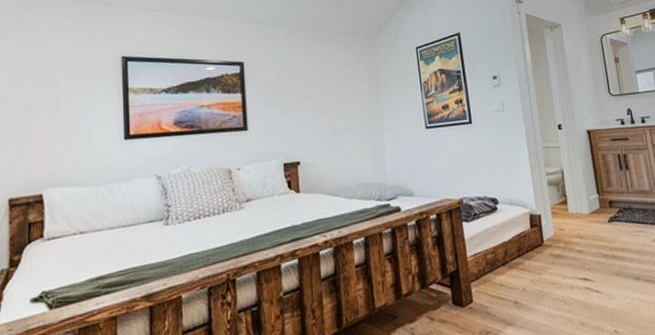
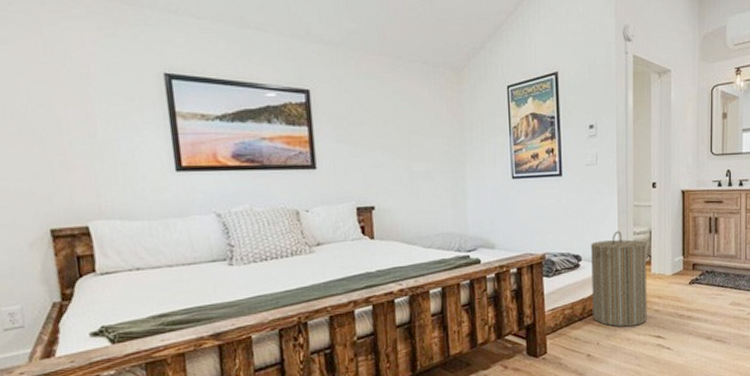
laundry hamper: none [506,172,571,271] -> present [591,231,647,327]

